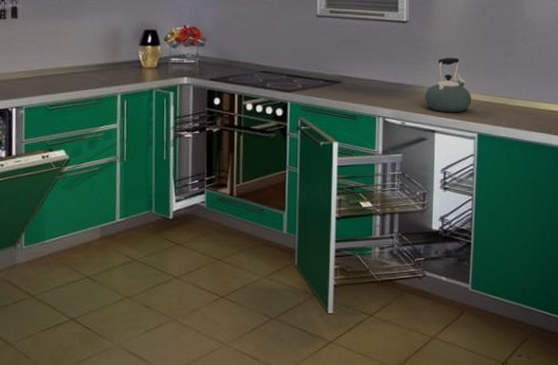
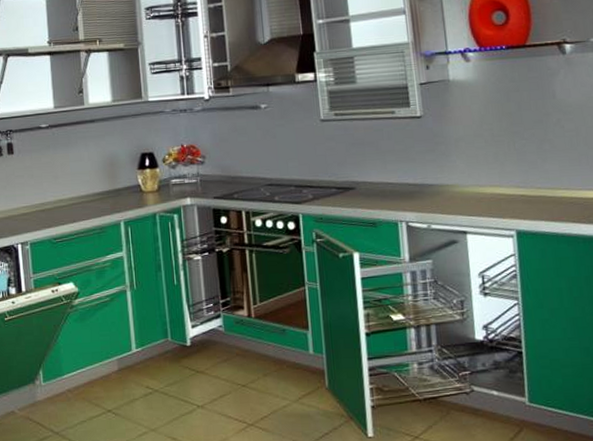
kettle: present [424,57,472,112] -> none [450,150,505,211]

